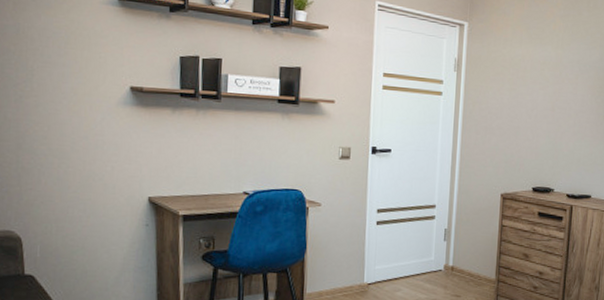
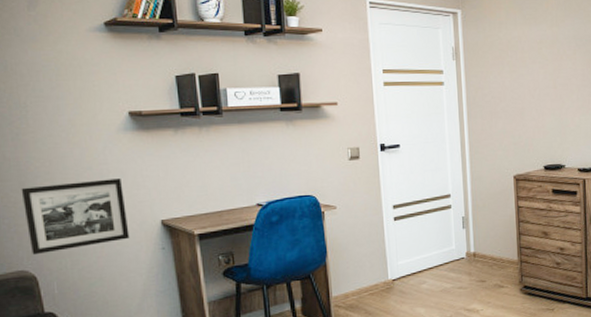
picture frame: none [17,149,116,217] -> present [21,178,130,256]

